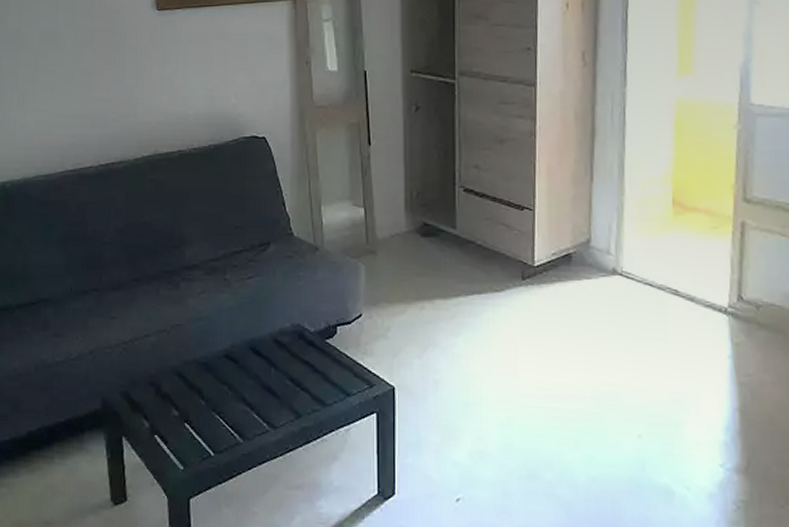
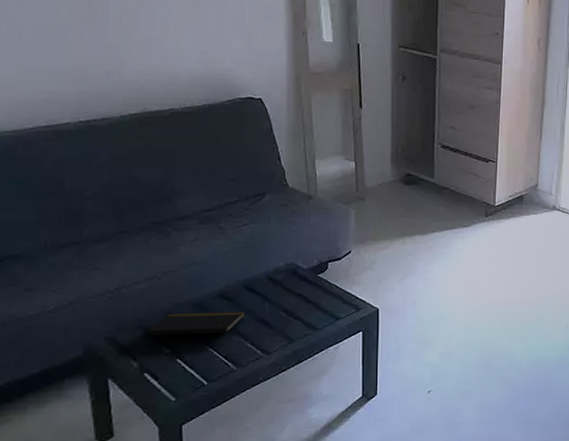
notepad: none [157,371,251,409] -> present [146,311,246,341]

